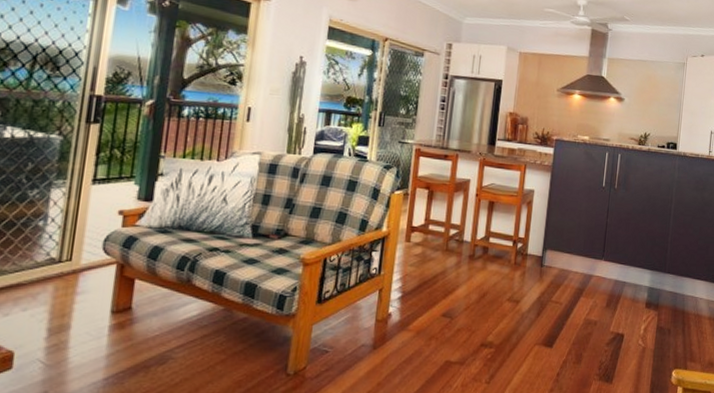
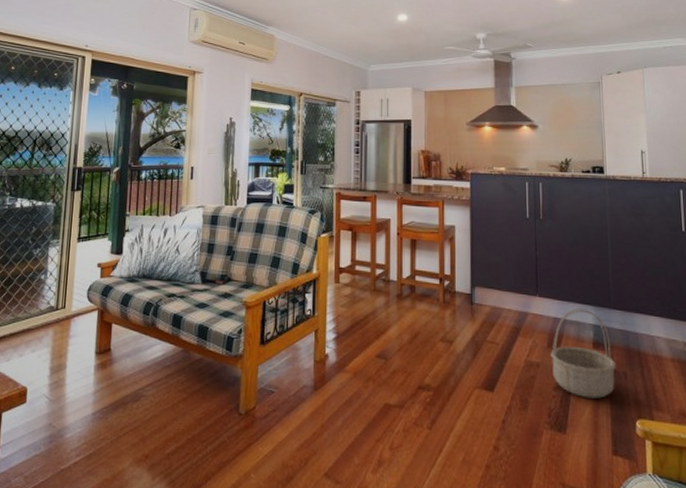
basket: none [607,272,662,352] -> present [550,308,616,399]

